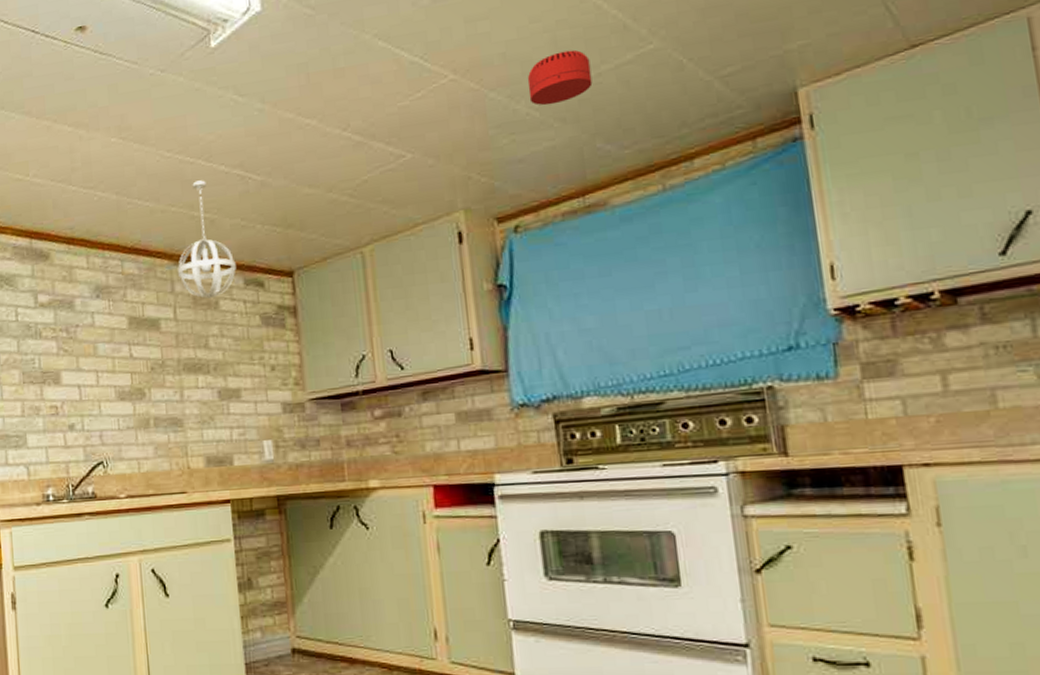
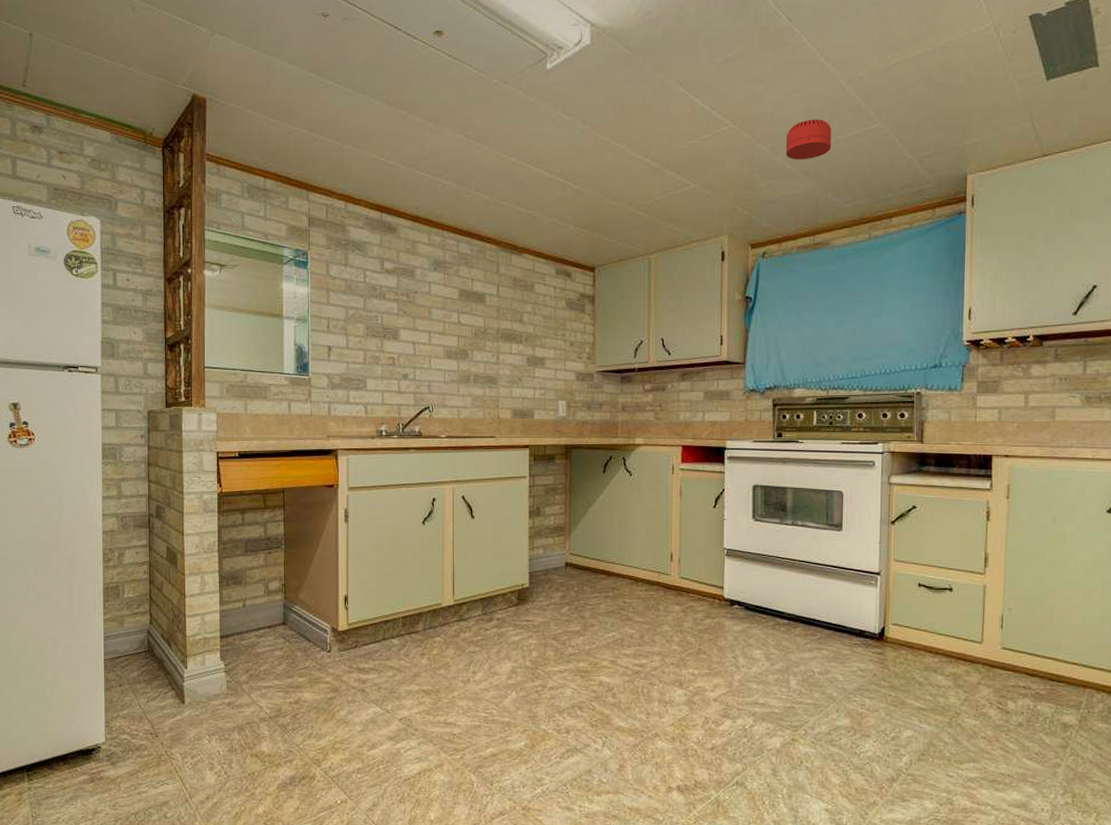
pendant light: present [177,180,236,299] -> none [502,182,550,281]

